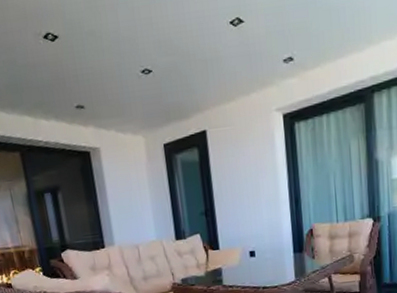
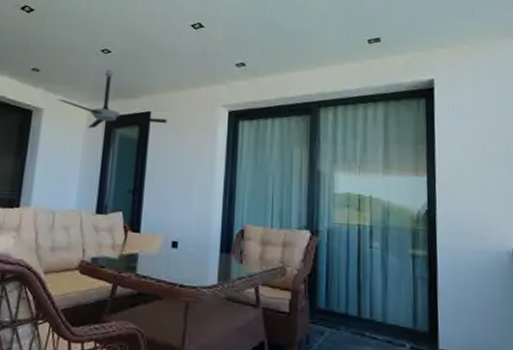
ceiling fan: none [110,92,224,159] -> present [57,69,167,129]

